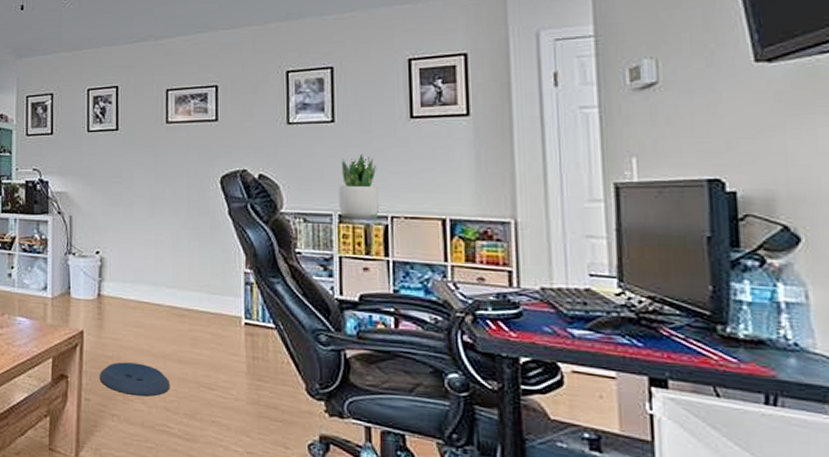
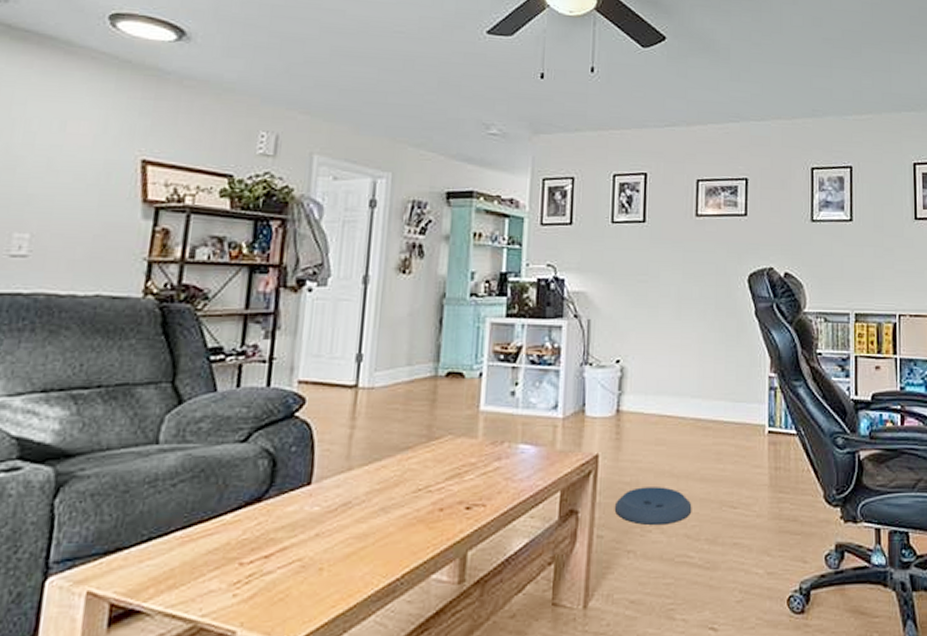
planter: present [338,154,379,220] -> none [855,253,889,318]

